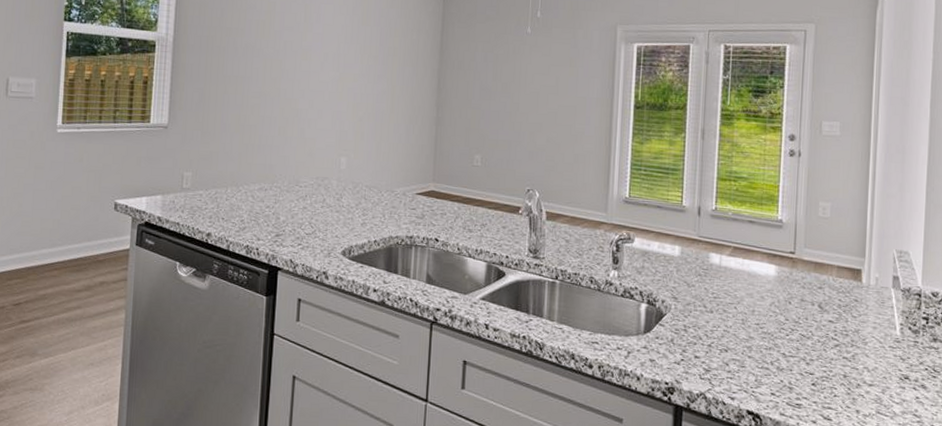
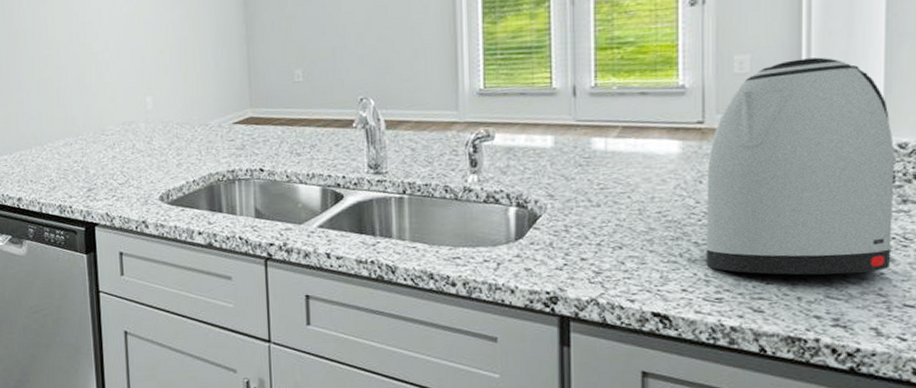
kettle: none [790,212,930,396] -> present [705,57,895,275]

